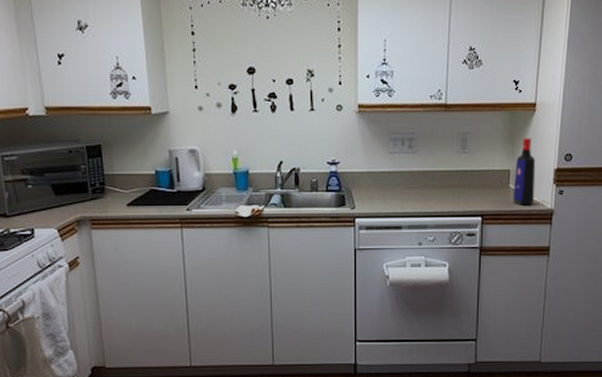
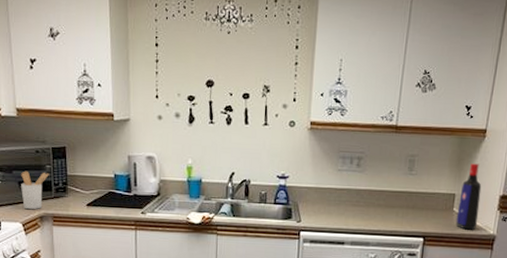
utensil holder: none [54,172,84,213] -> present [21,171,49,209]

